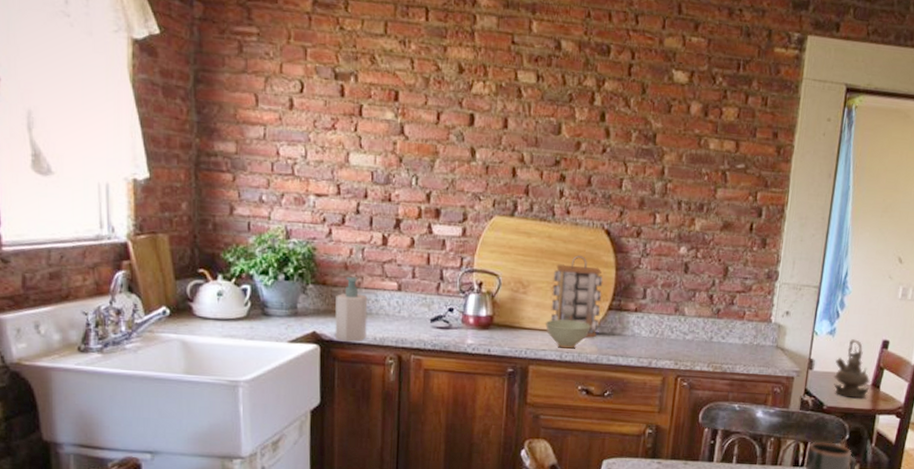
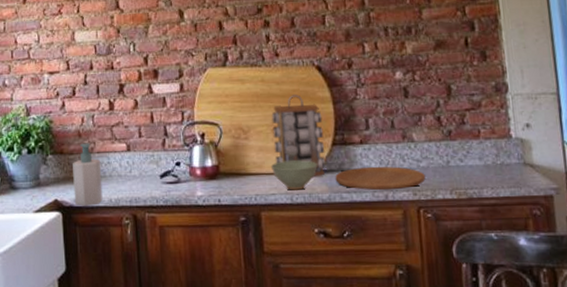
cutting board: none [605,333,689,358] -> present [335,166,426,191]

